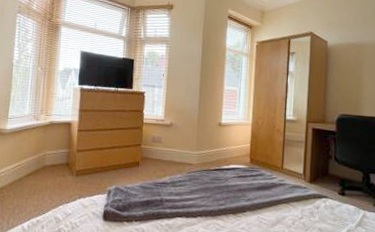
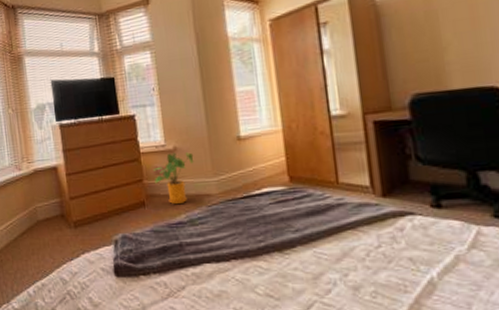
house plant: none [151,126,184,169] -> present [153,152,194,205]

